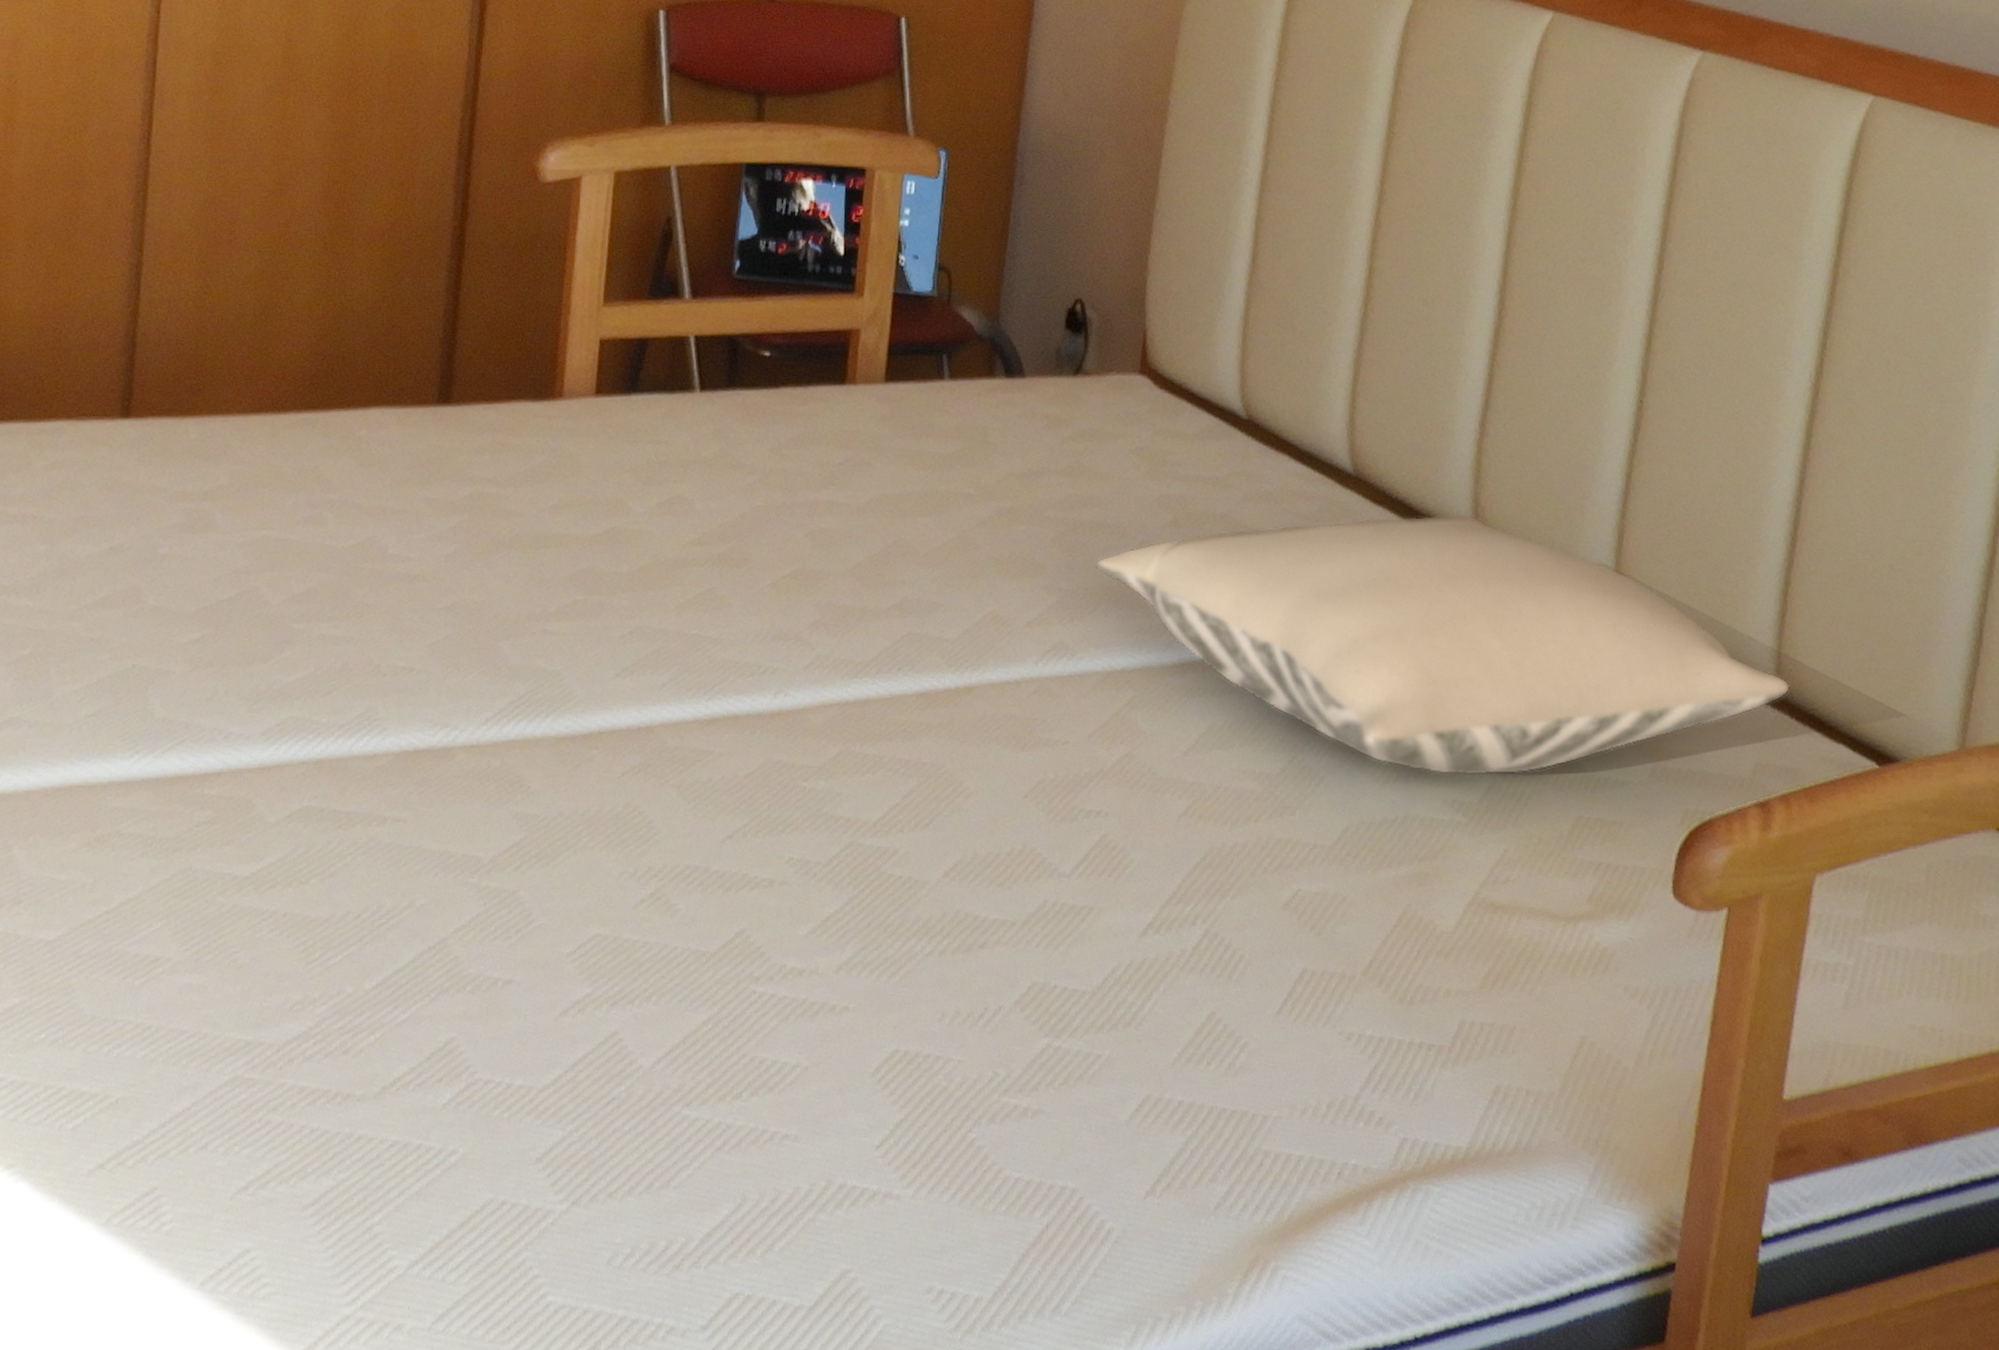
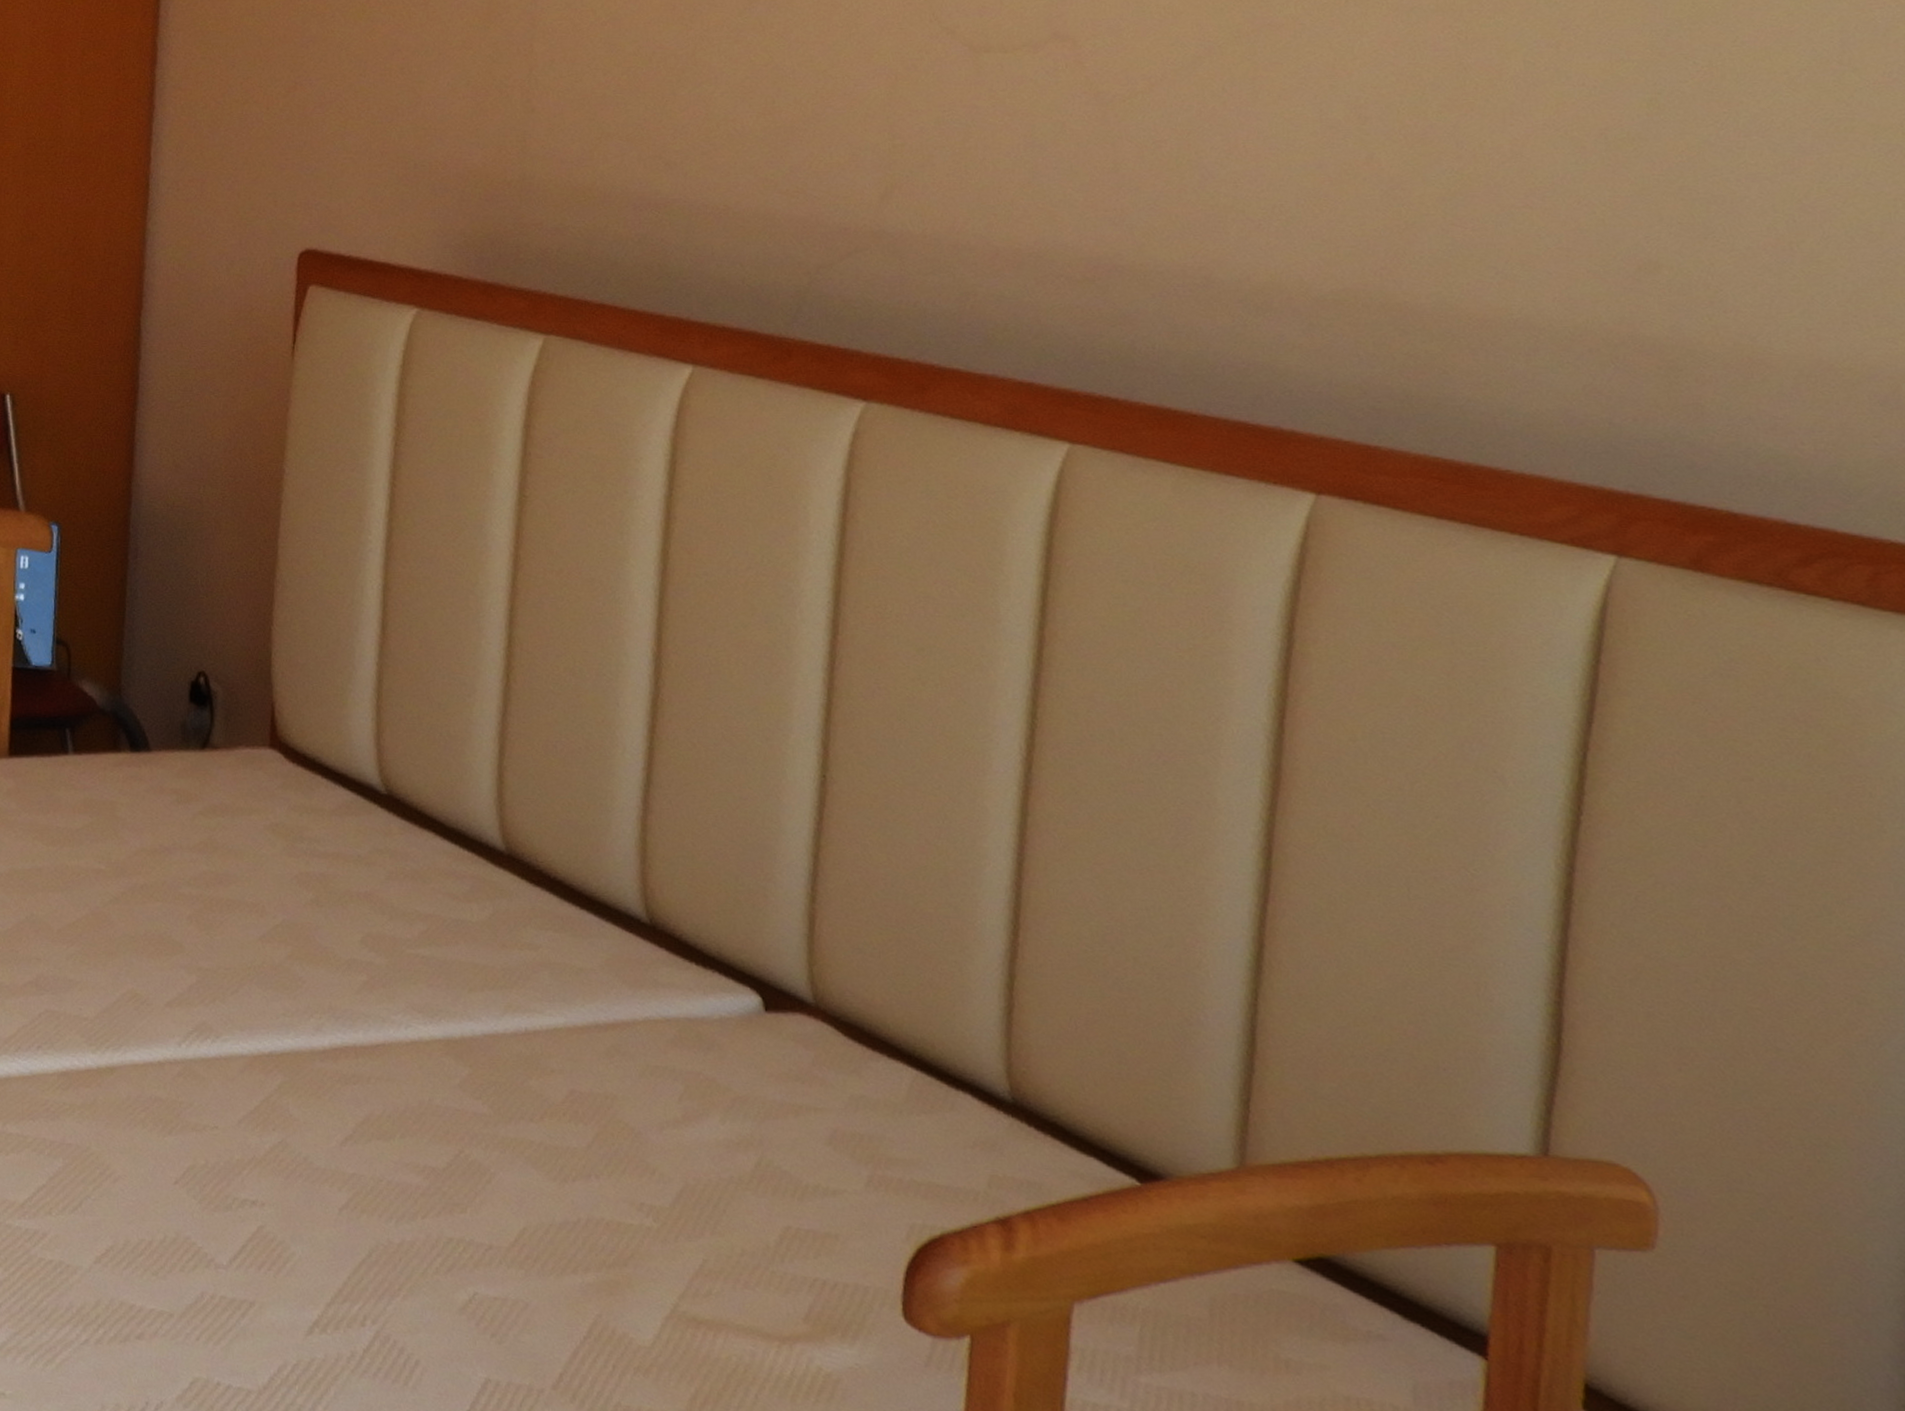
pillow: present [1095,514,1790,776] -> none [234,895,1025,1178]

